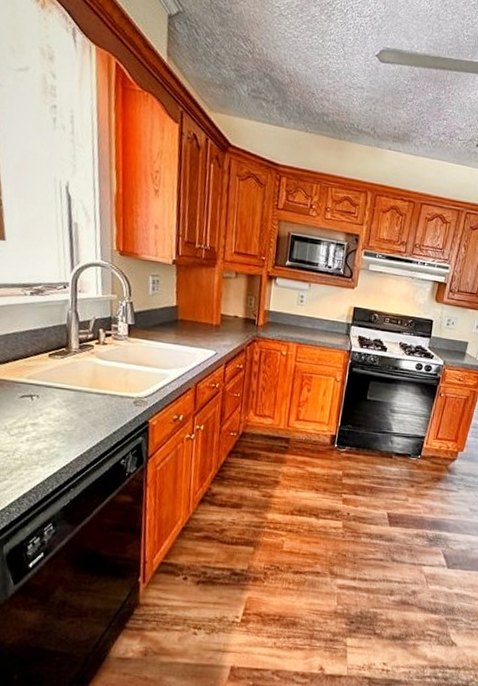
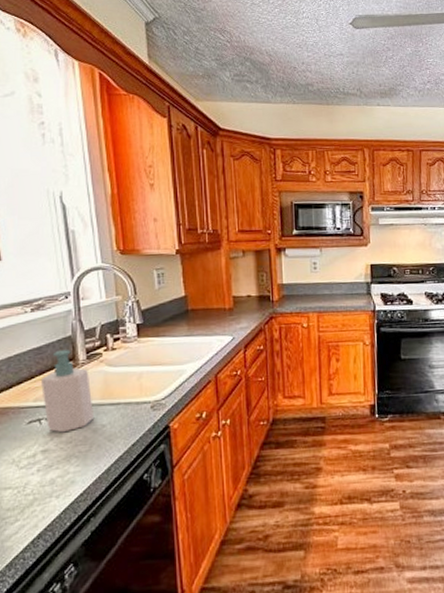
soap bottle: none [34,336,82,411] -> present [40,350,95,433]

